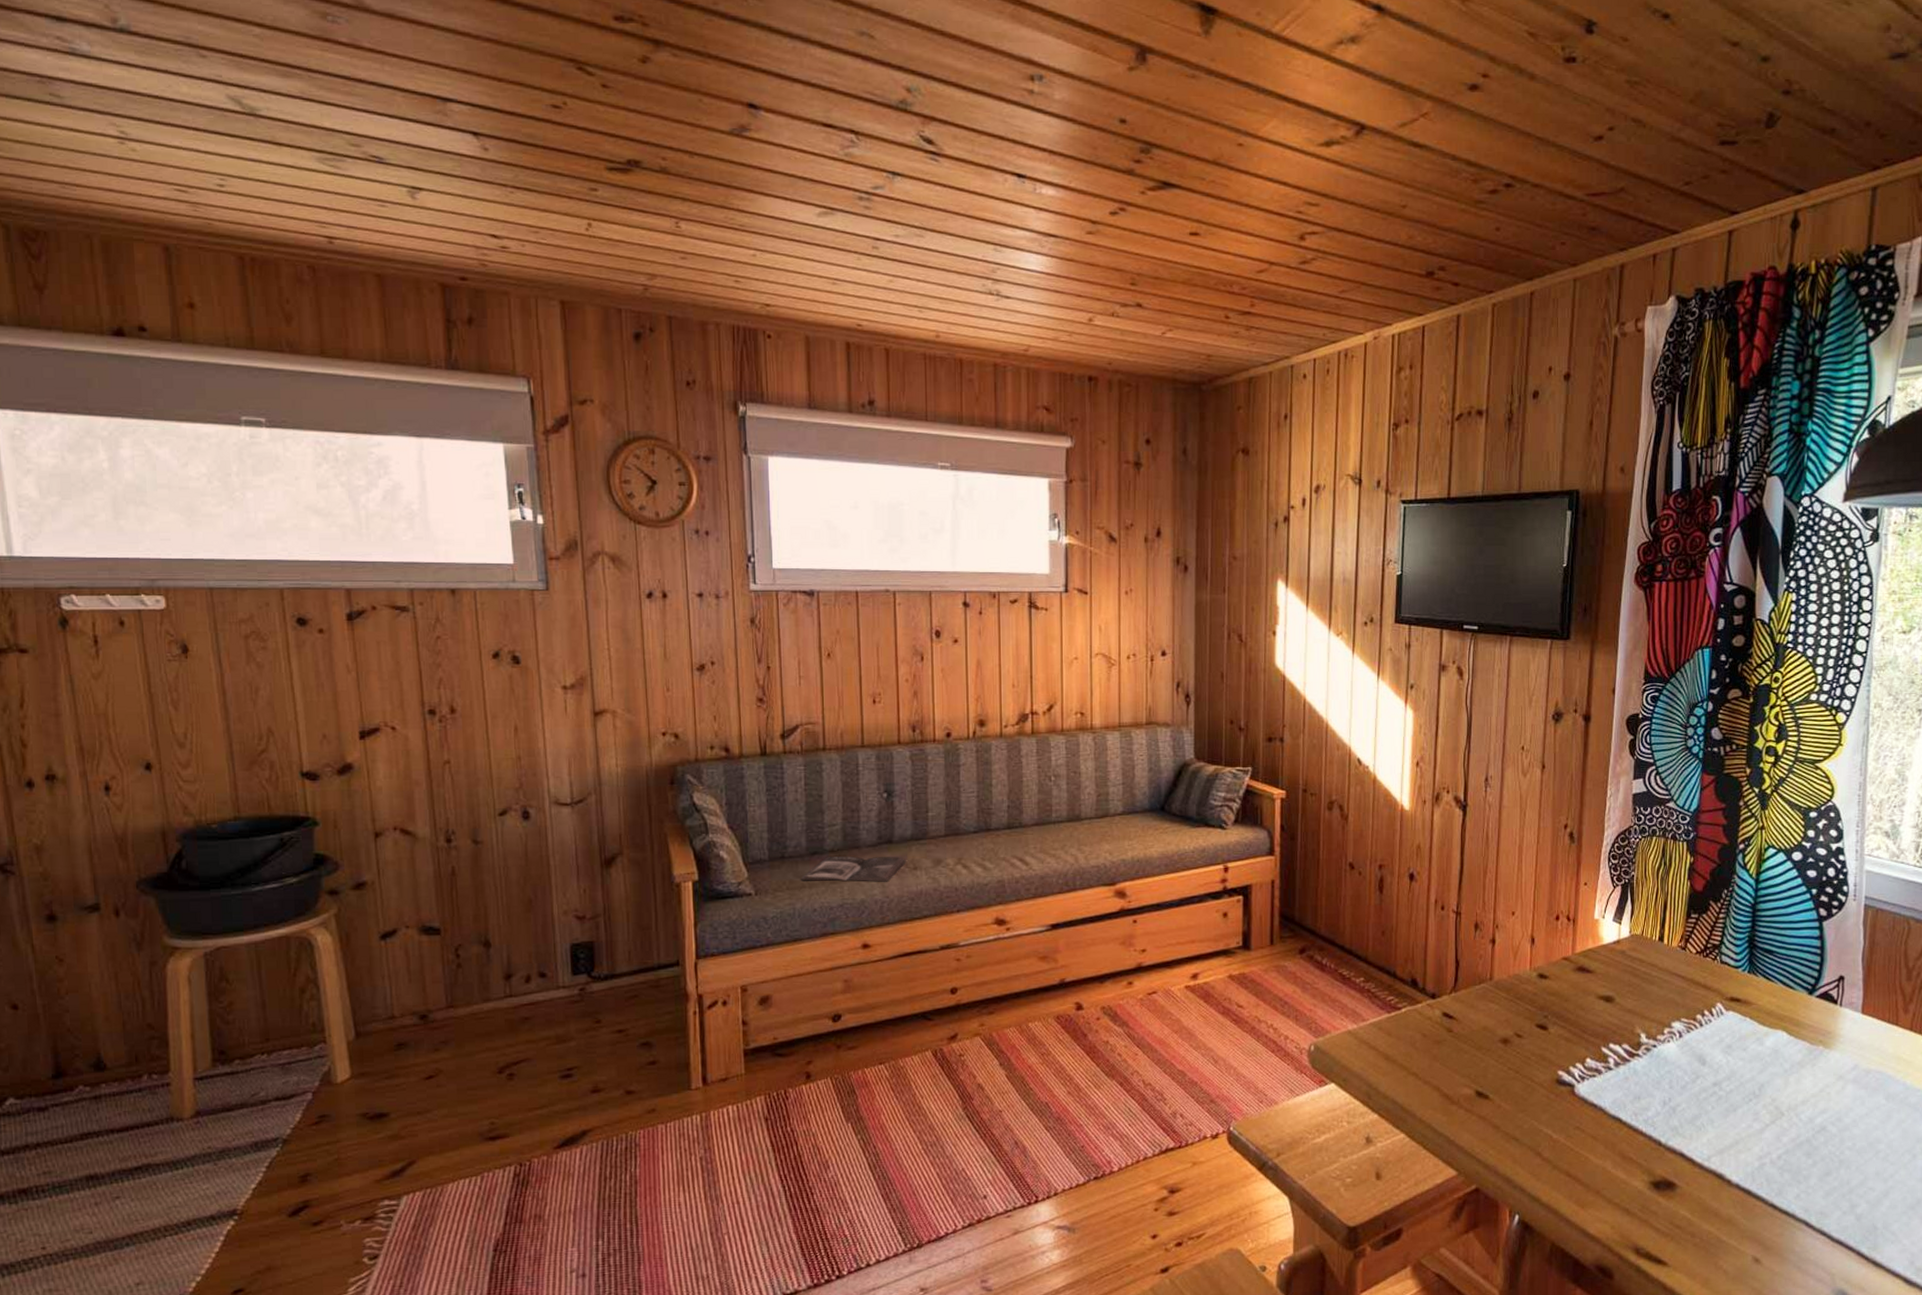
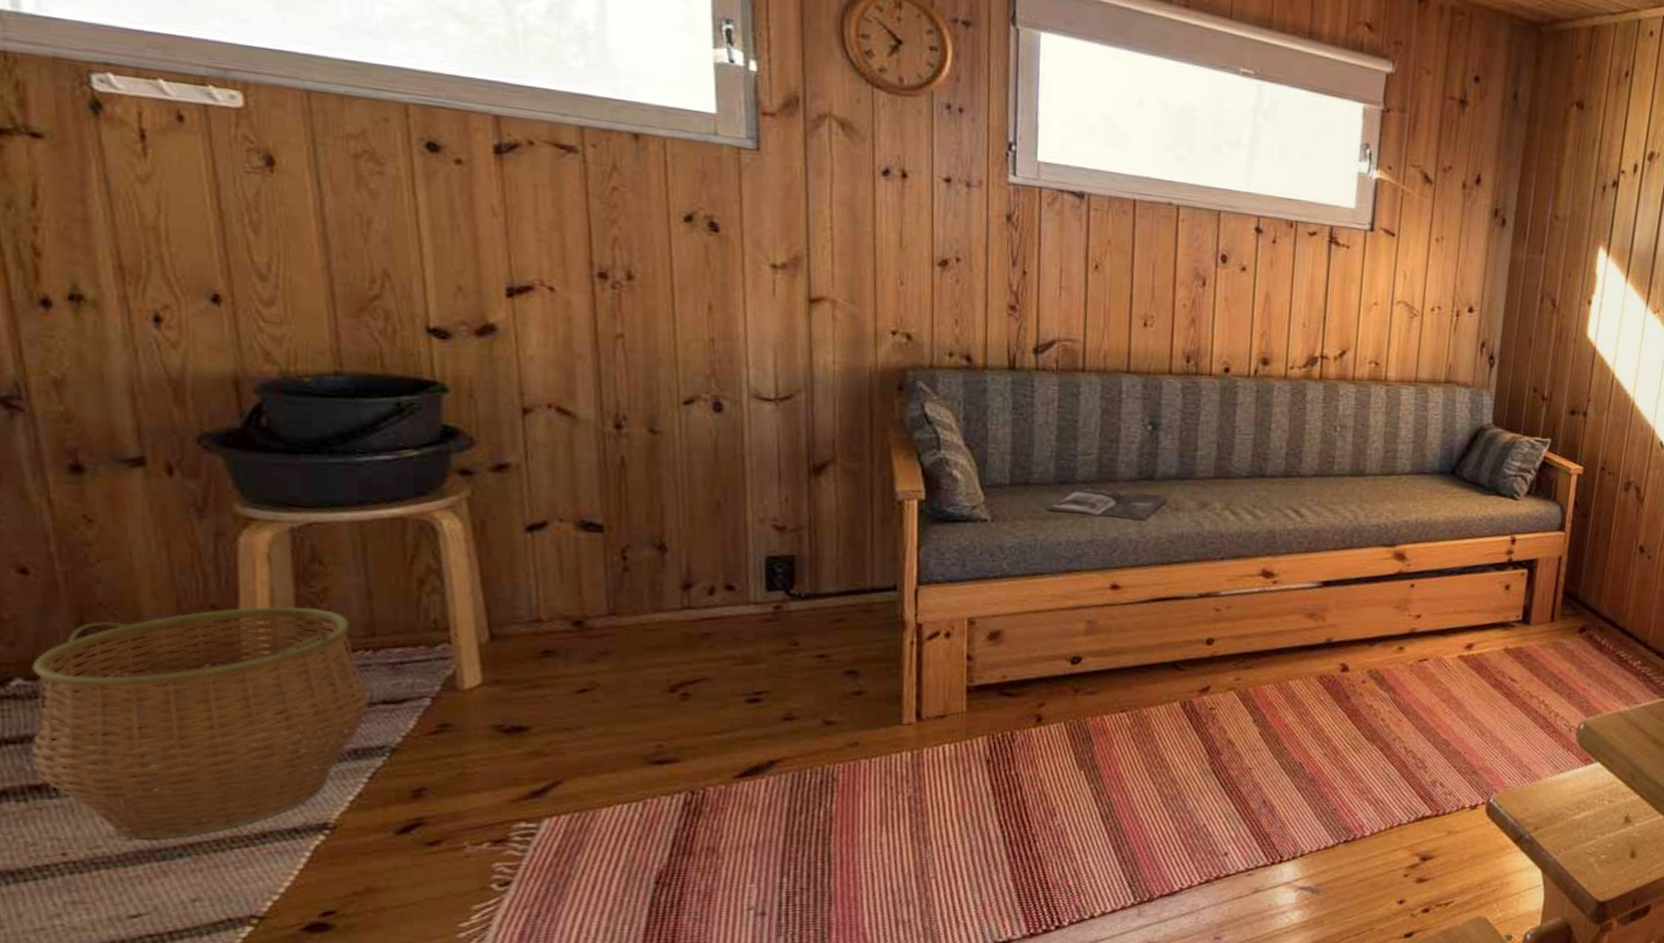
basket: none [20,1020,266,1232] -> present [32,606,370,840]

